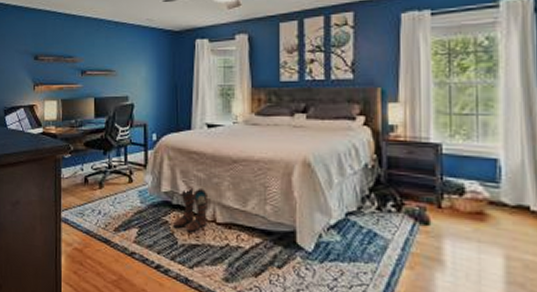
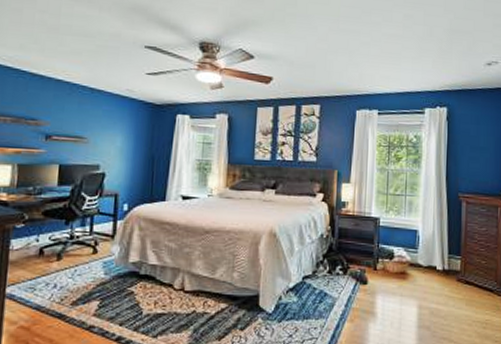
boots: present [172,187,209,233] -> none [138,257,179,302]

